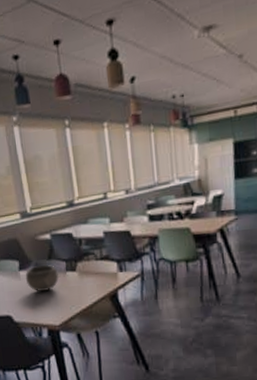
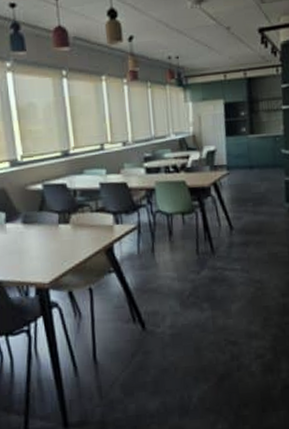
bowl: present [25,265,59,292] -> none [12,217,50,247]

